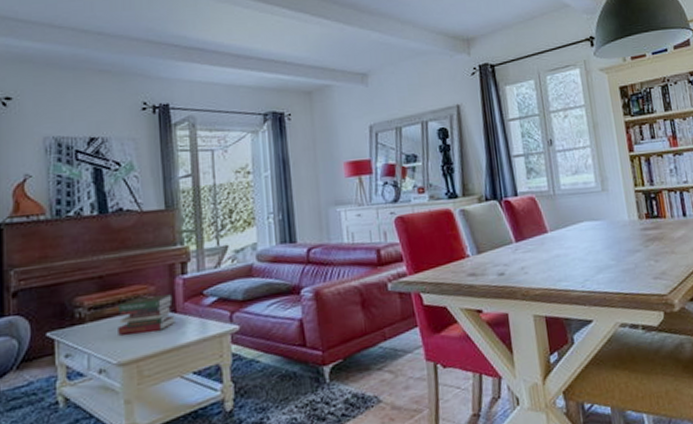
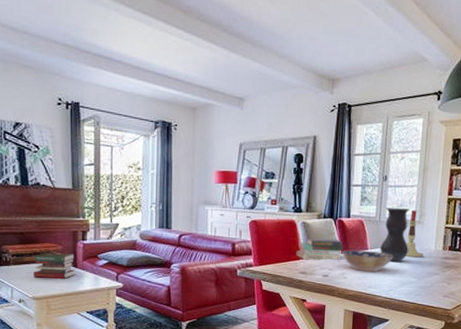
books: none [459,224,517,257] -> present [296,238,344,260]
bowl: none [515,233,581,262] -> present [341,250,393,272]
vase: none [558,175,599,245] -> present [380,208,410,263]
candlestick: none [587,175,617,235] -> present [406,210,424,258]

